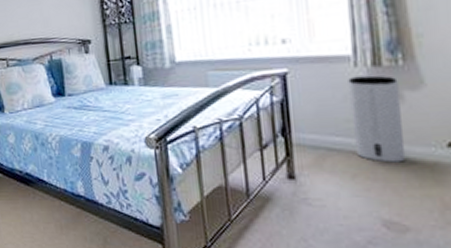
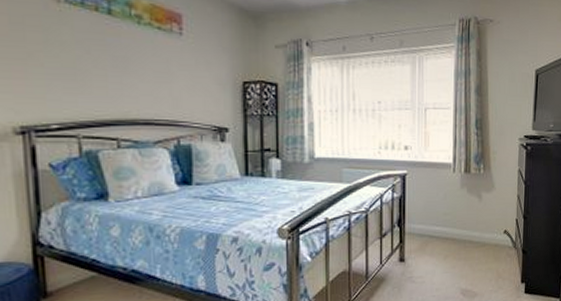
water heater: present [348,75,406,163] -> none [448,179,480,246]

